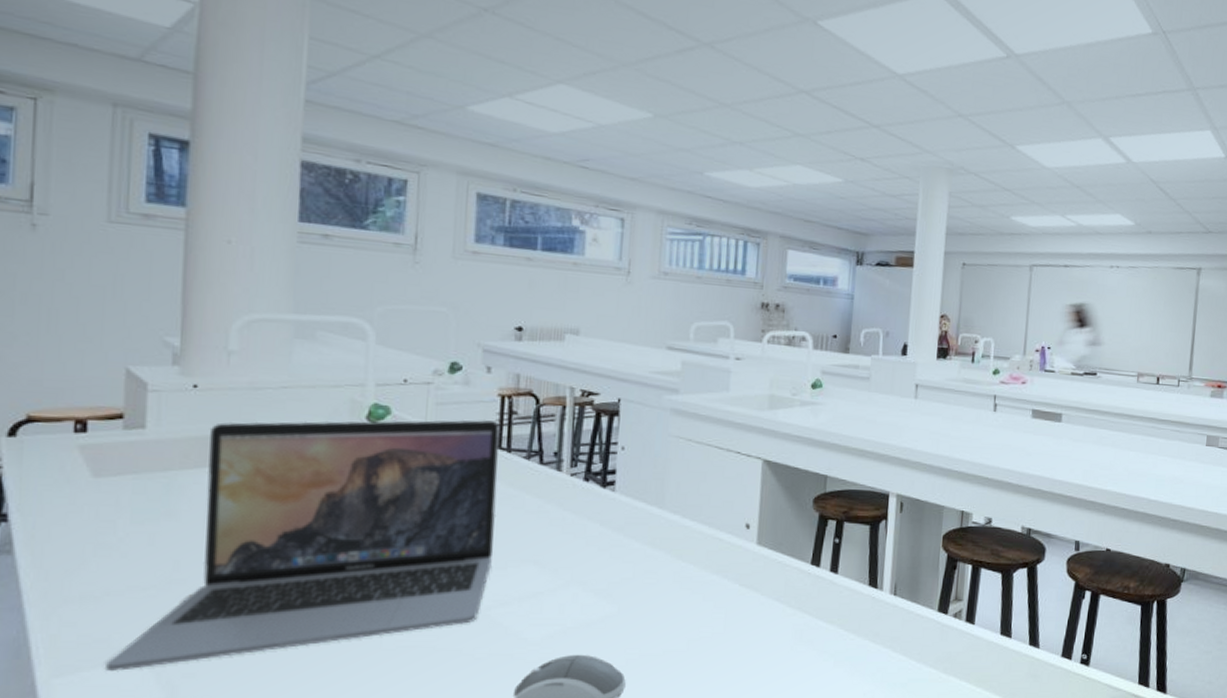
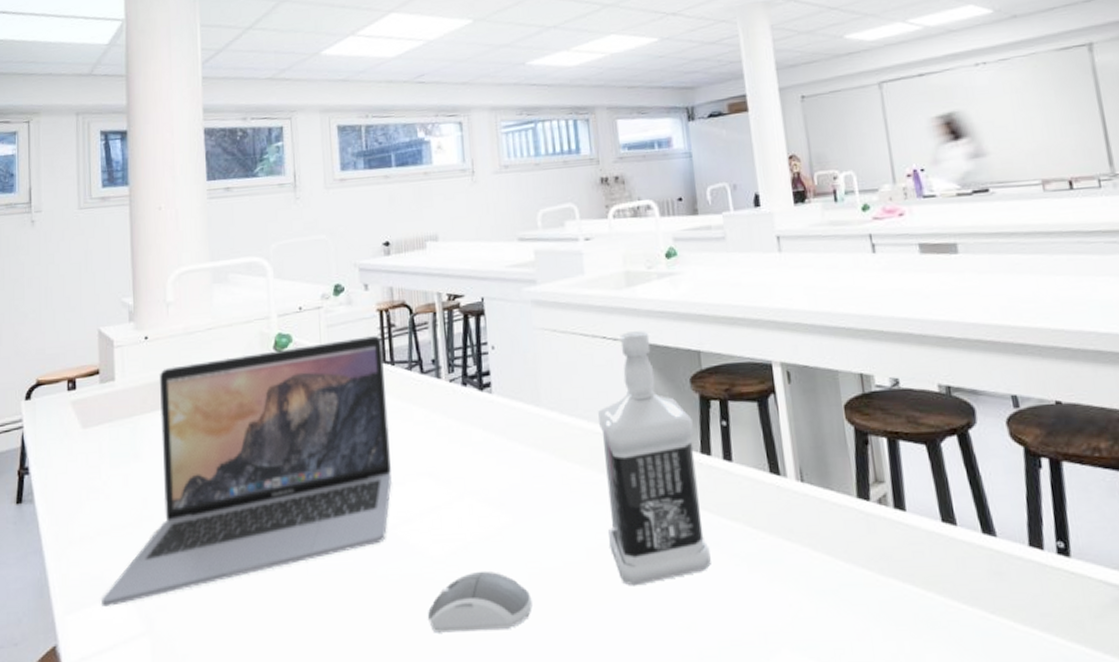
bottle: none [711,450,809,674] -> present [598,331,711,586]

